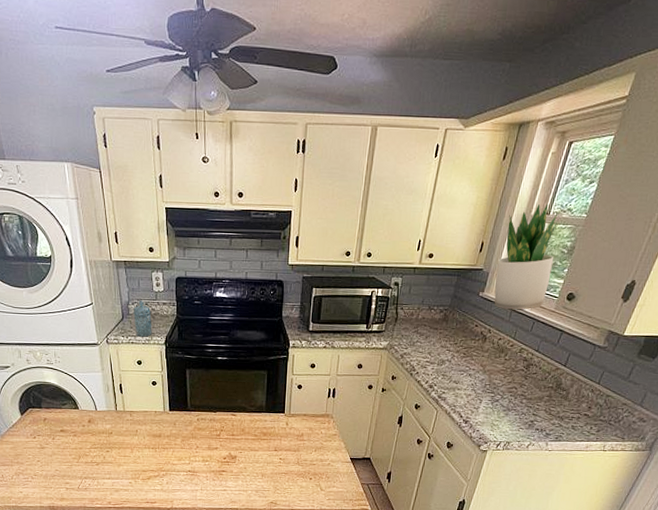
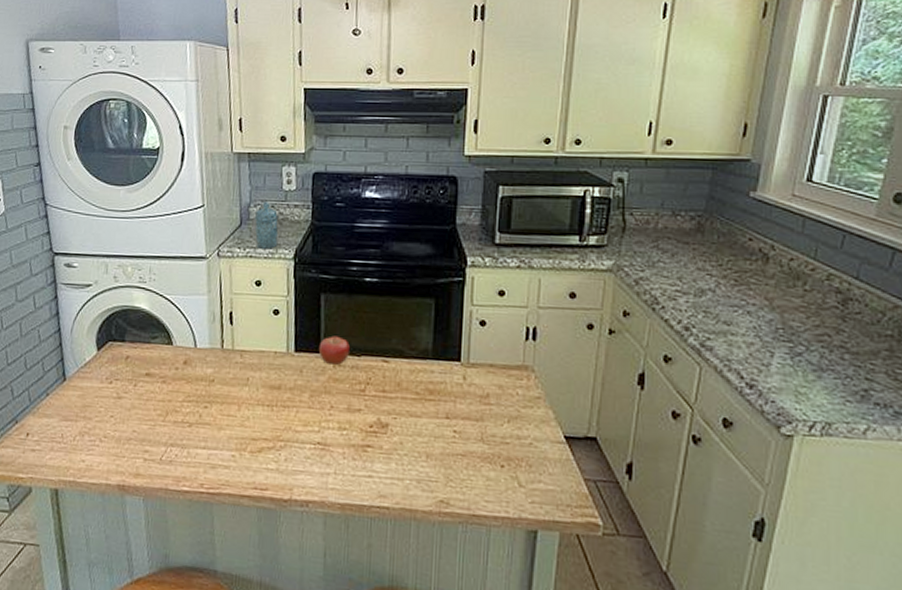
fruit: none [186,399,209,420] -> present [318,335,351,366]
planter: present [494,203,559,310] -> none [772,71,862,218]

